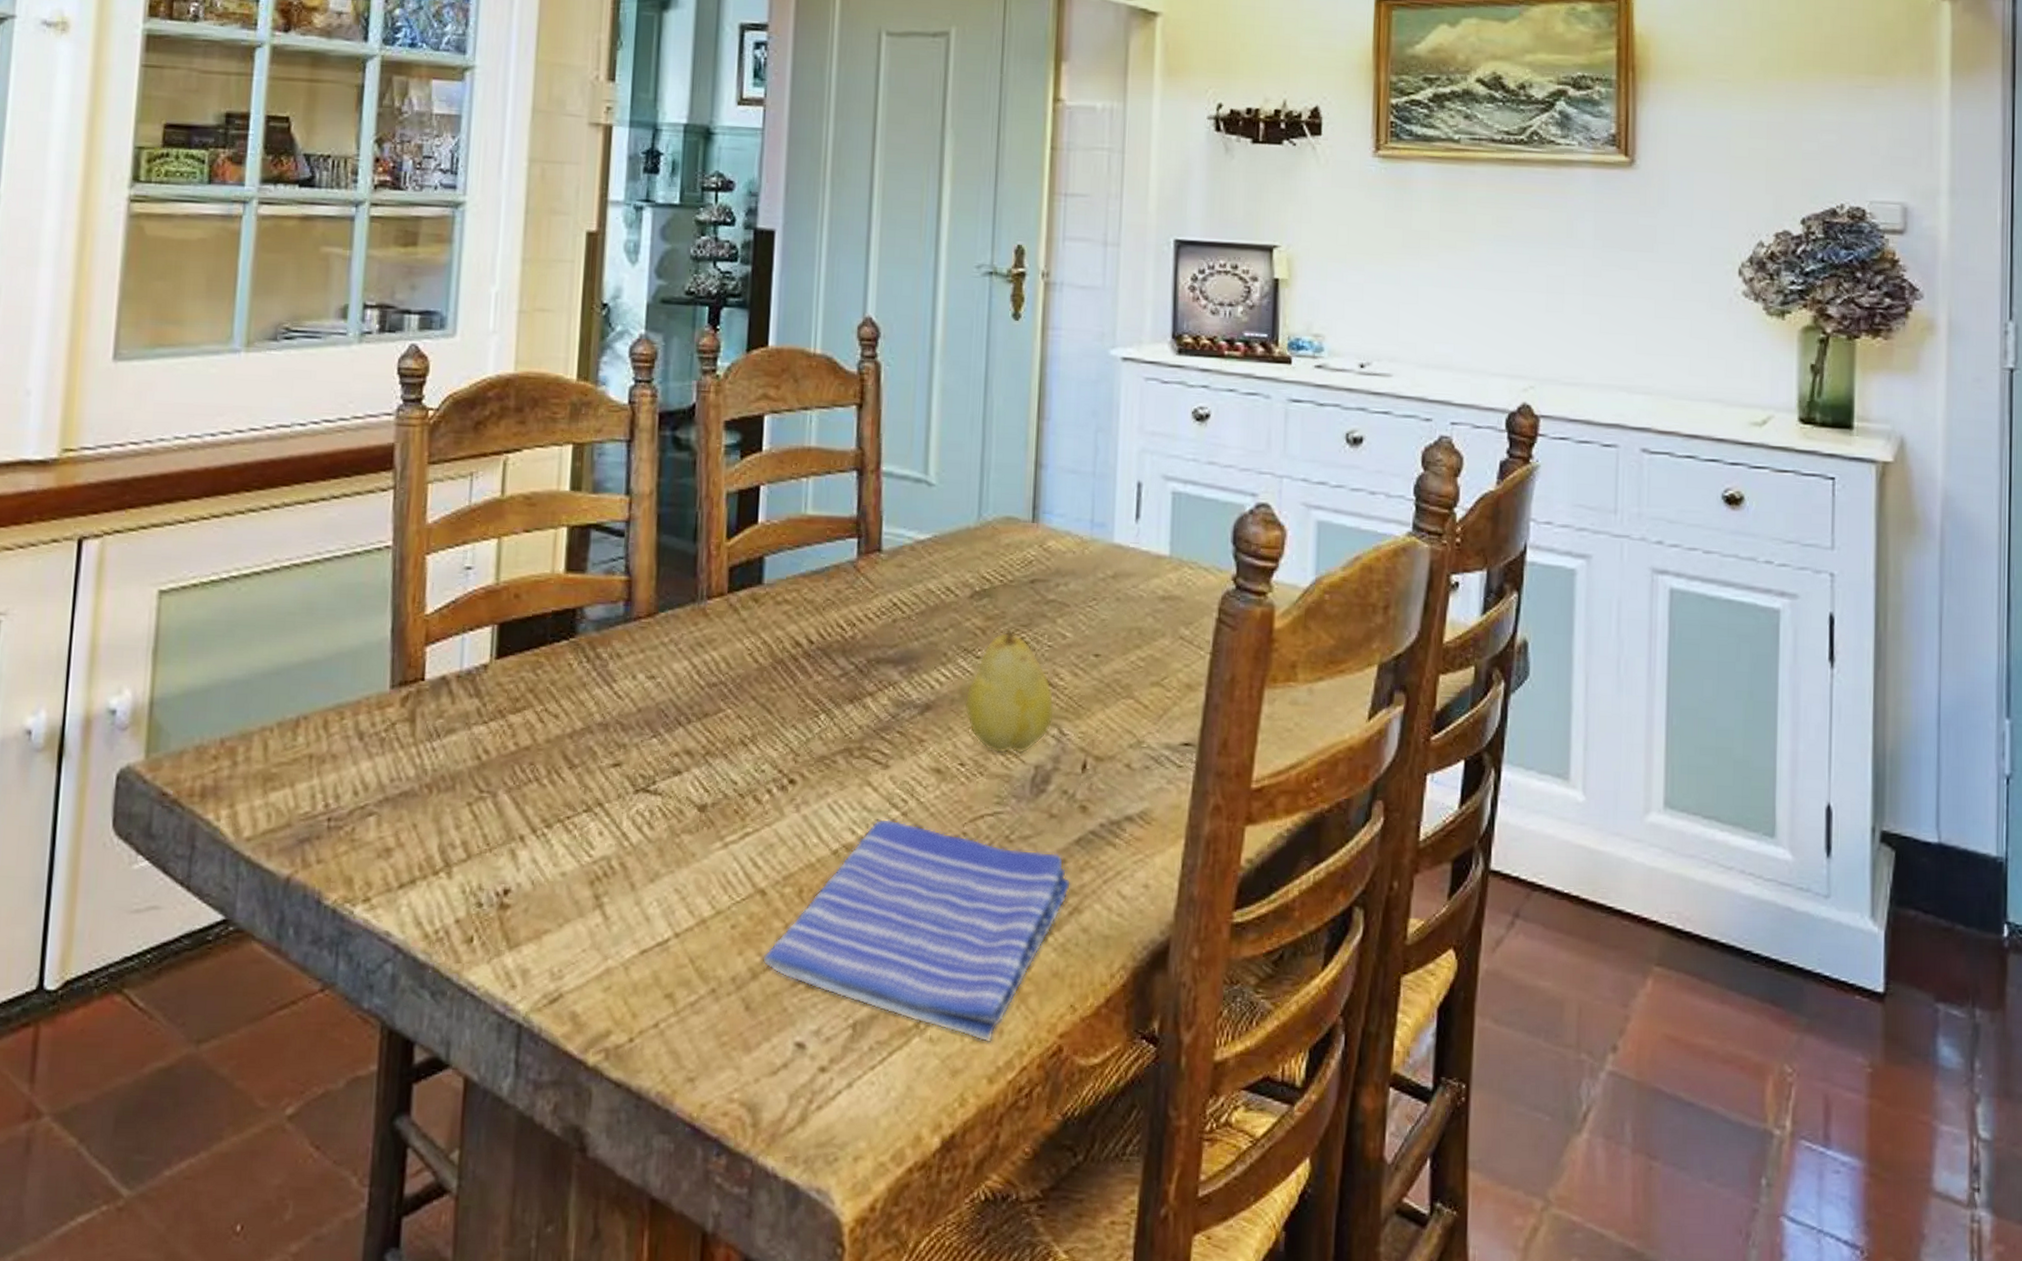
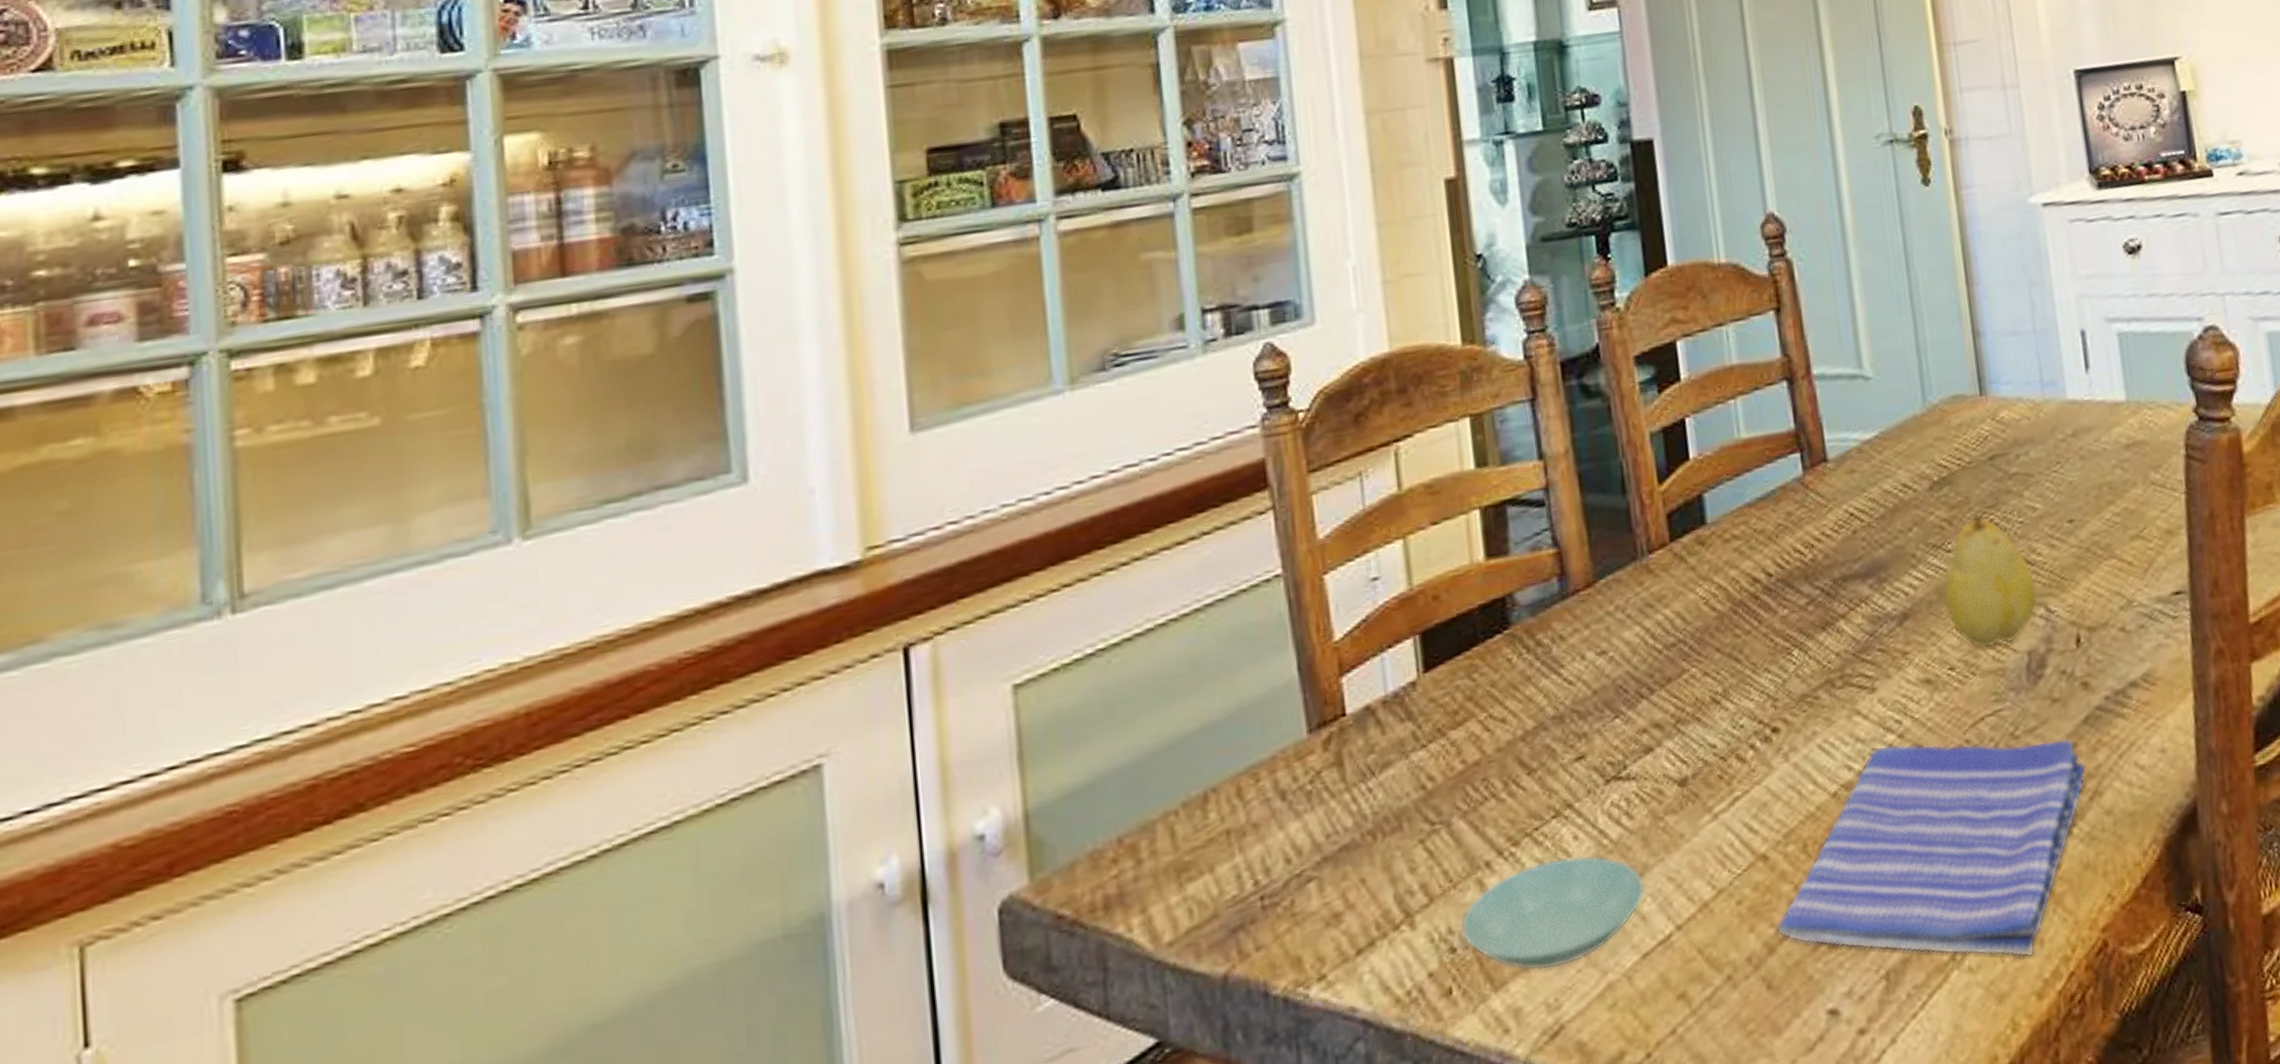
saucer: none [489,847,654,944] -> present [1460,855,1646,971]

